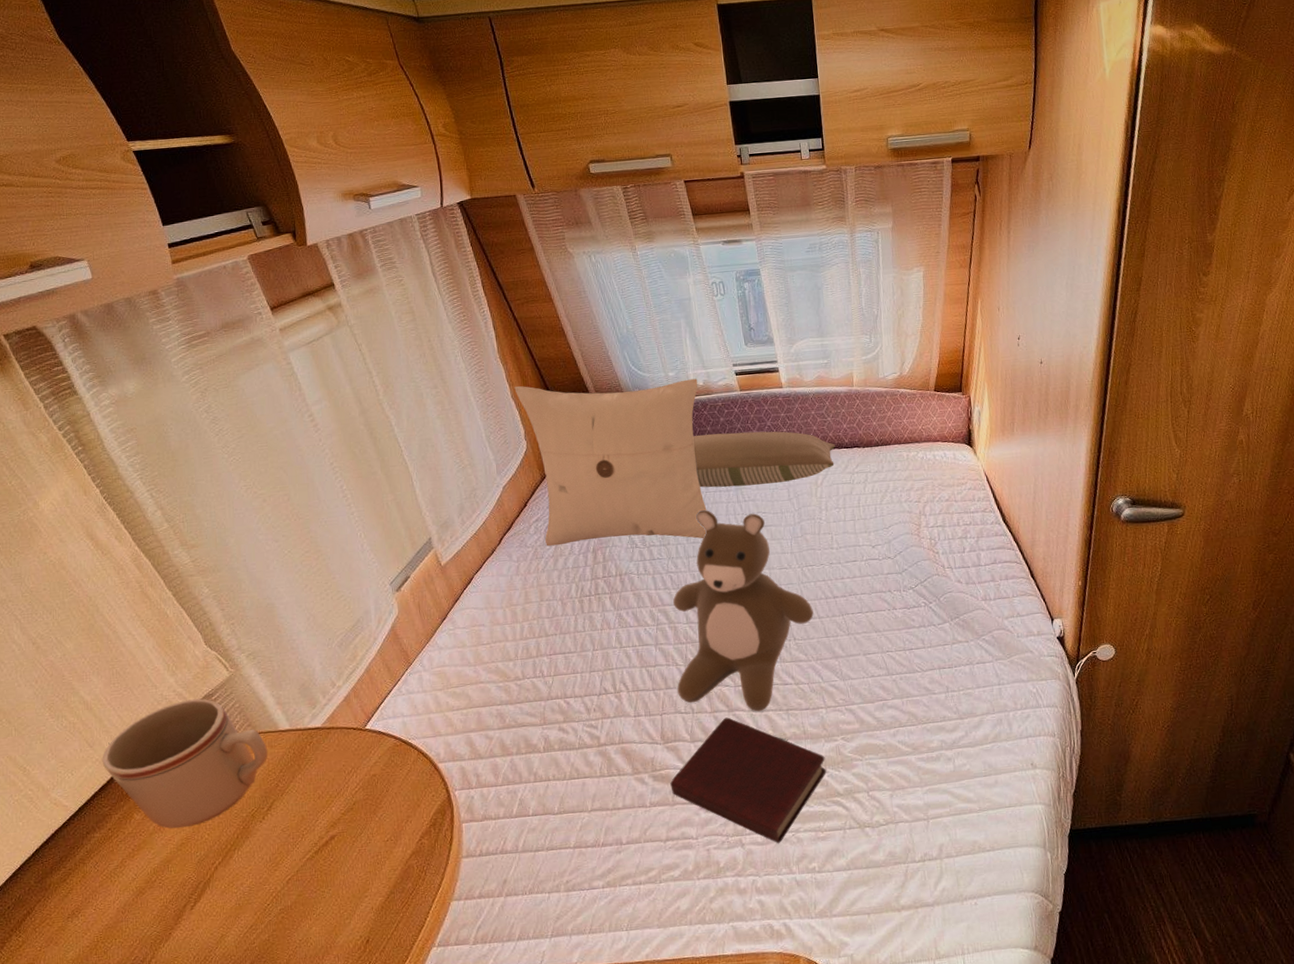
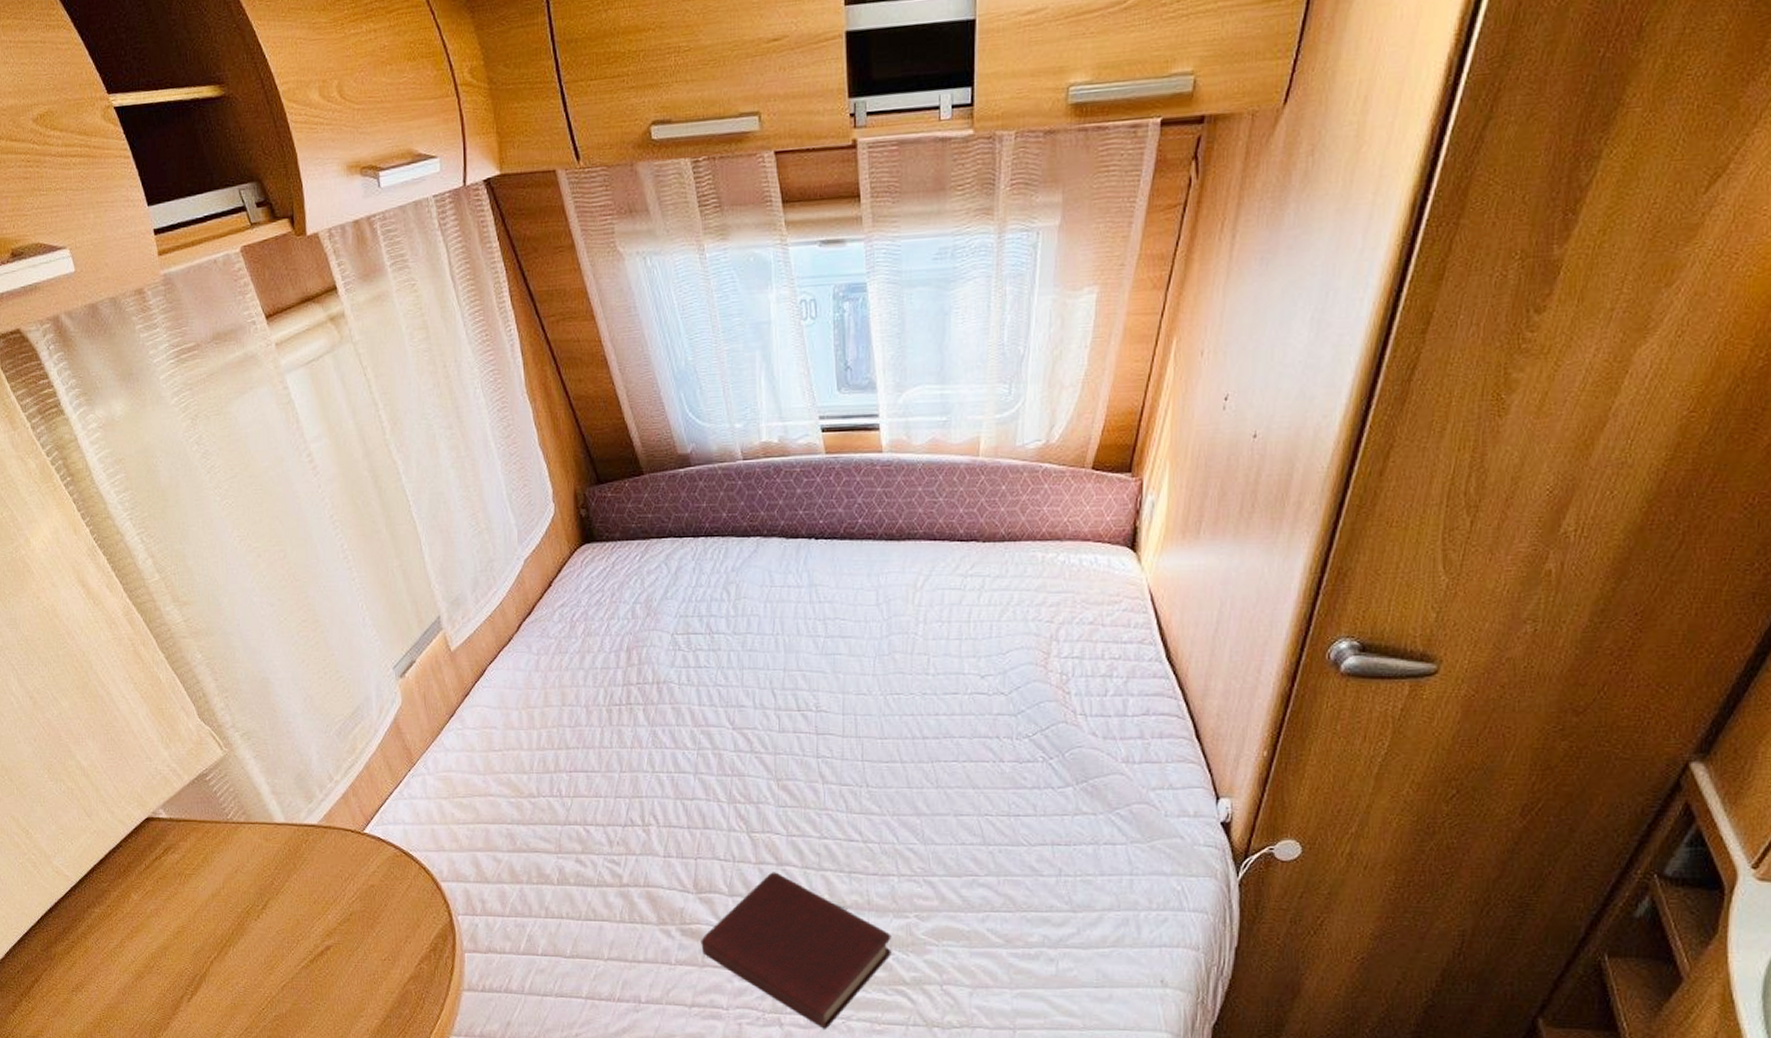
mug: present [102,698,268,829] -> none [99,777,263,915]
cushion: present [514,378,707,547] -> none [543,431,772,647]
teddy bear: present [673,509,814,712] -> none [717,608,894,870]
pillow: present [692,431,836,488] -> none [759,509,947,582]

